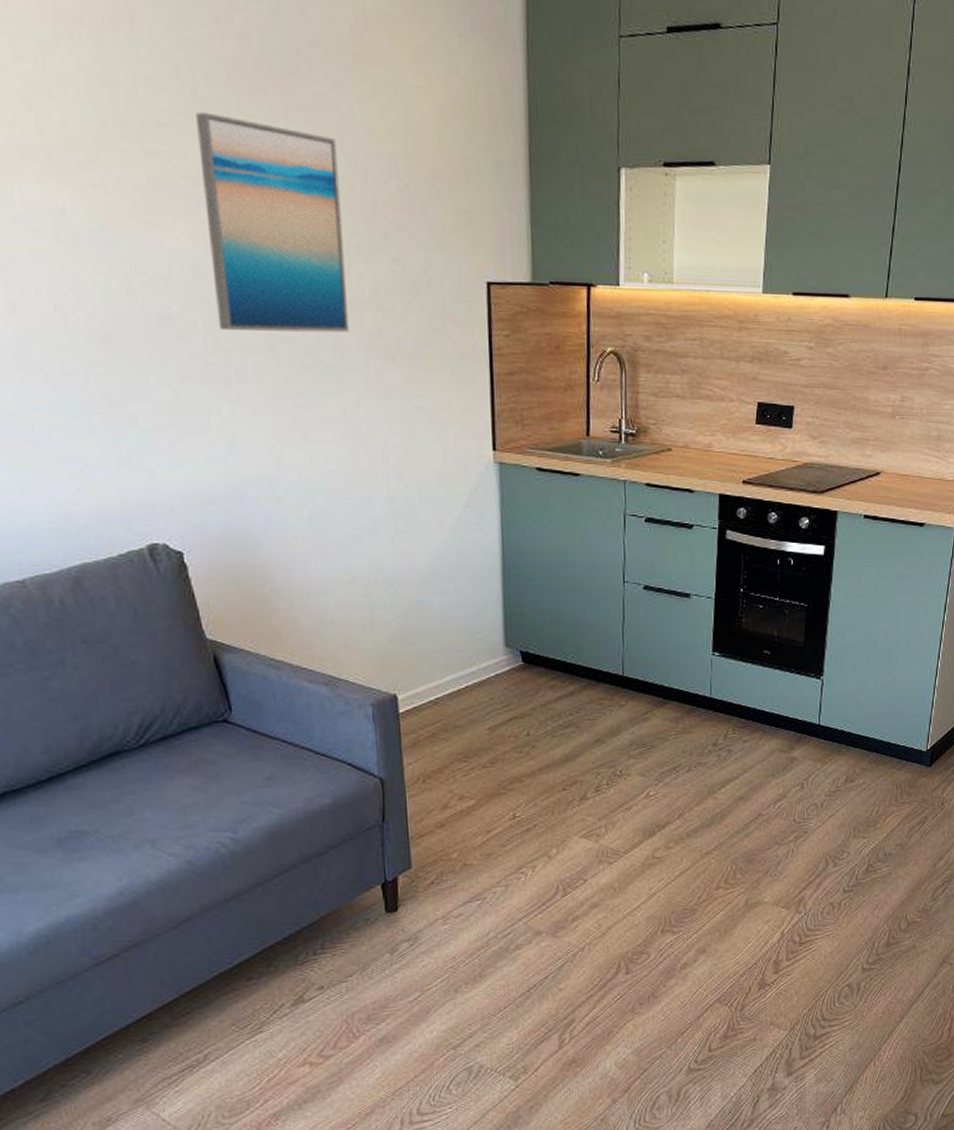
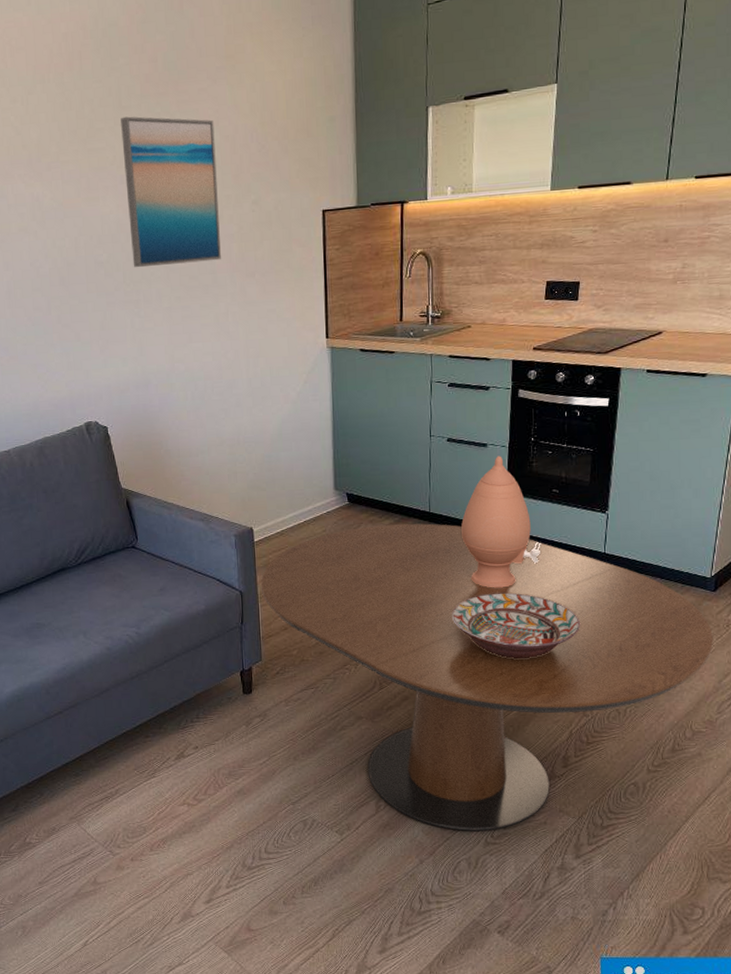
dining table: none [409,690,928,1059] -> present [261,523,713,831]
decorative bowl: none [649,772,794,851] -> present [451,592,581,659]
vase: none [659,609,751,768] -> present [460,456,541,588]

